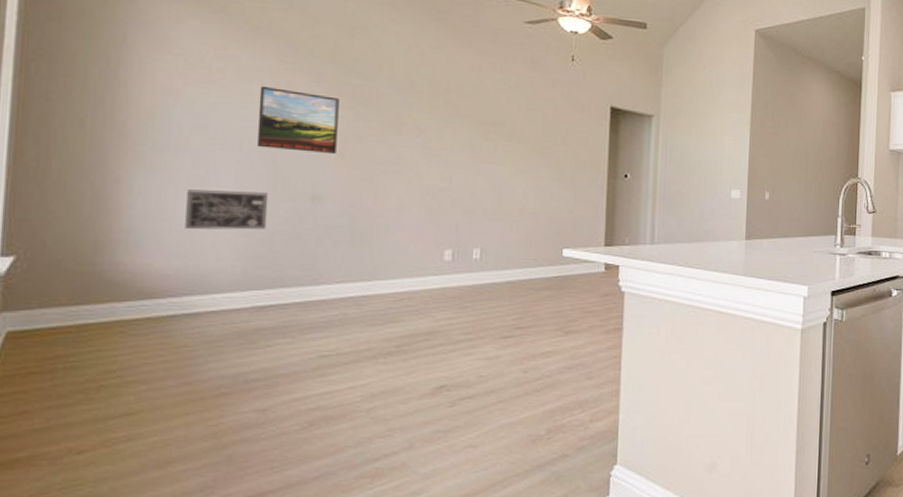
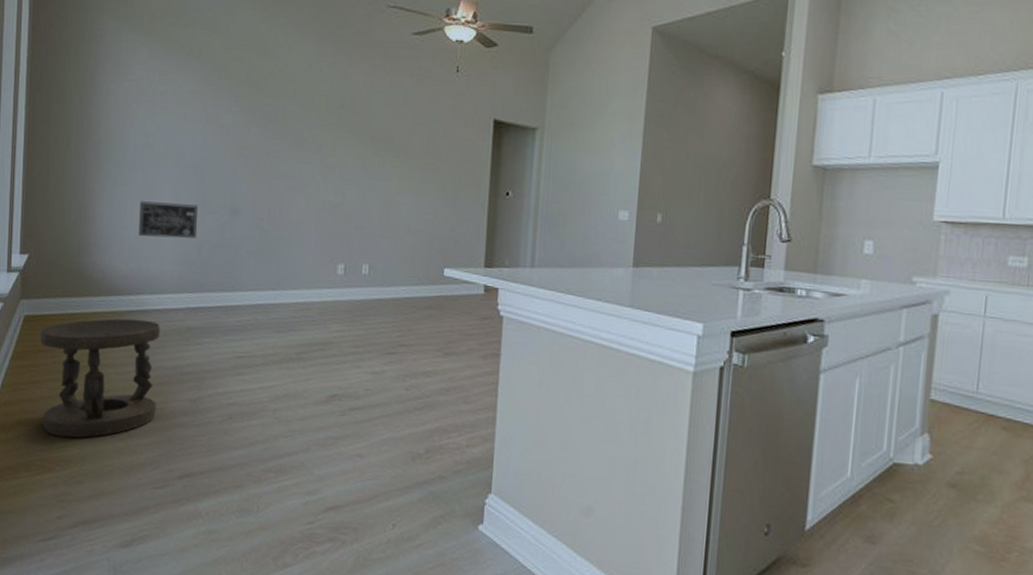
stool: none [30,324,215,476] -> present [39,318,160,438]
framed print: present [256,85,339,155] -> none [189,106,253,171]

